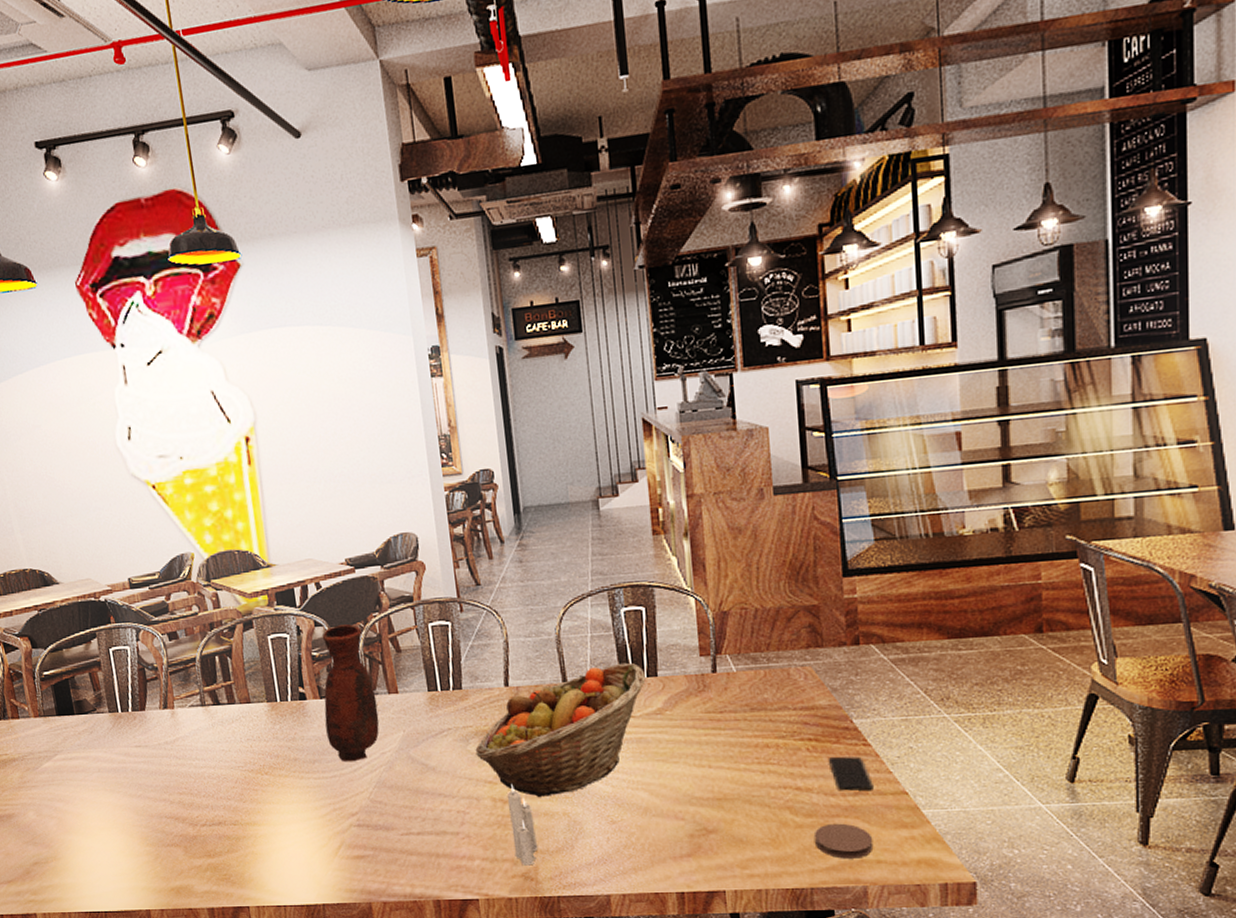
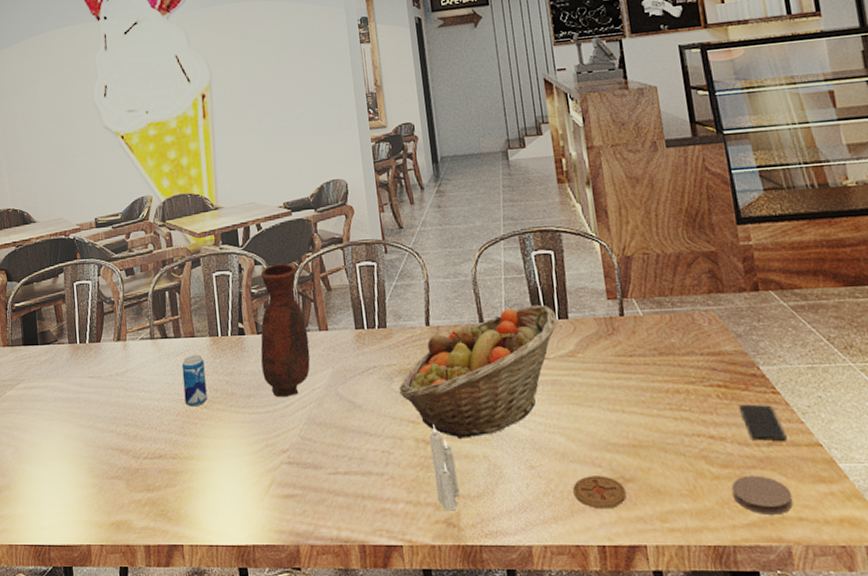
beverage can: none [238,721,268,774] -> present [182,355,208,407]
coaster: none [654,828,708,859] -> present [573,476,626,509]

